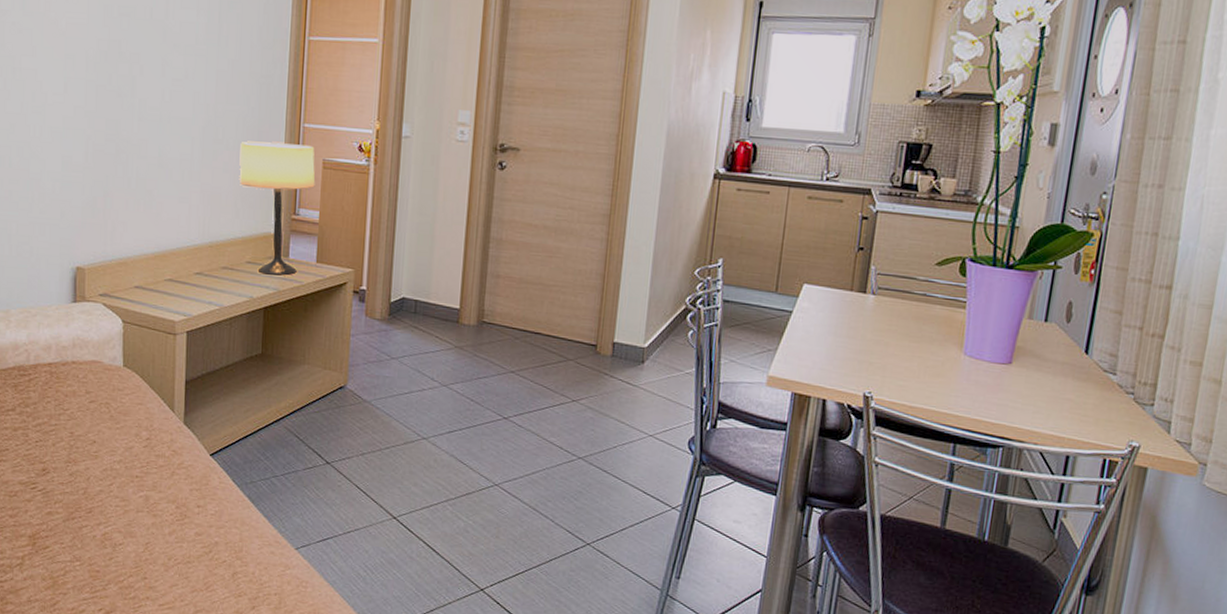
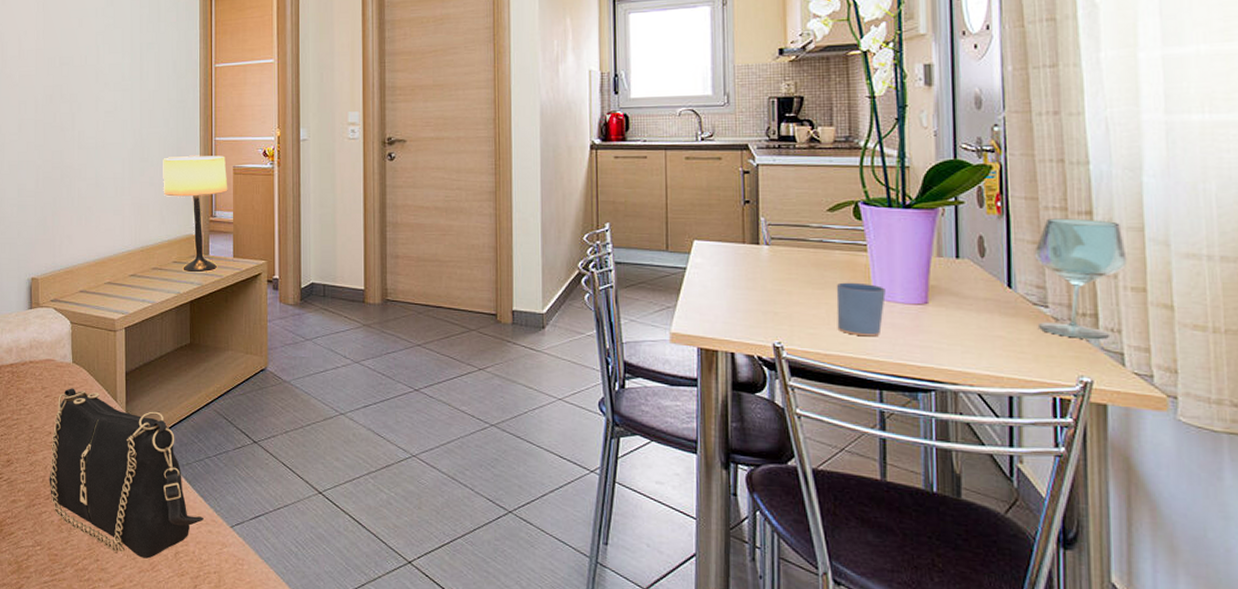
handbag: none [91,394,266,578] -> present [49,388,204,559]
mug: none [925,337,976,393] -> present [836,282,886,337]
wine glass: none [1103,290,1194,409] -> present [1034,218,1128,340]

